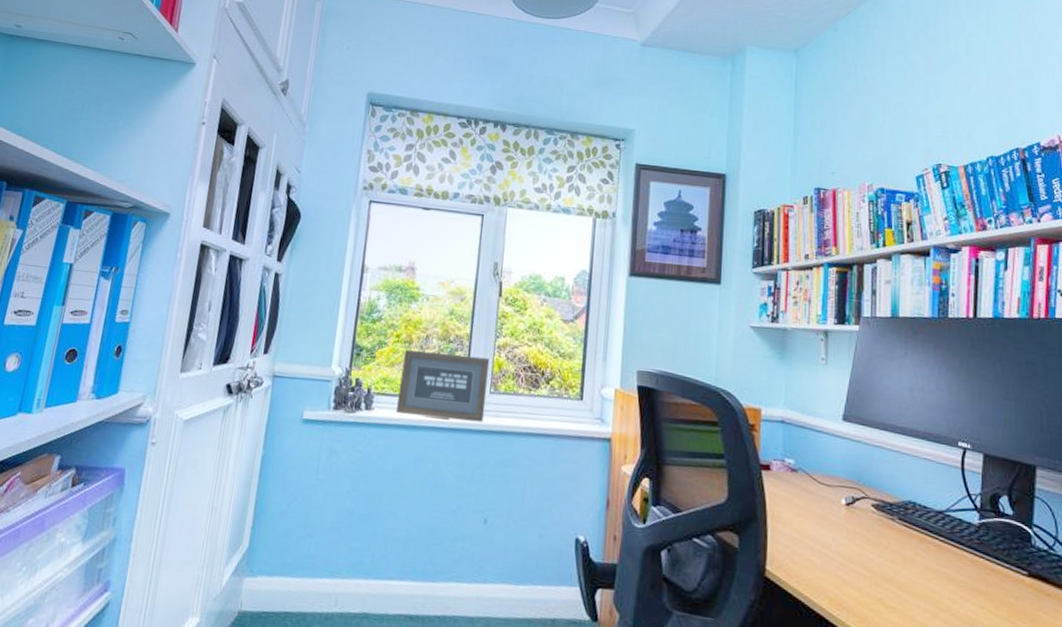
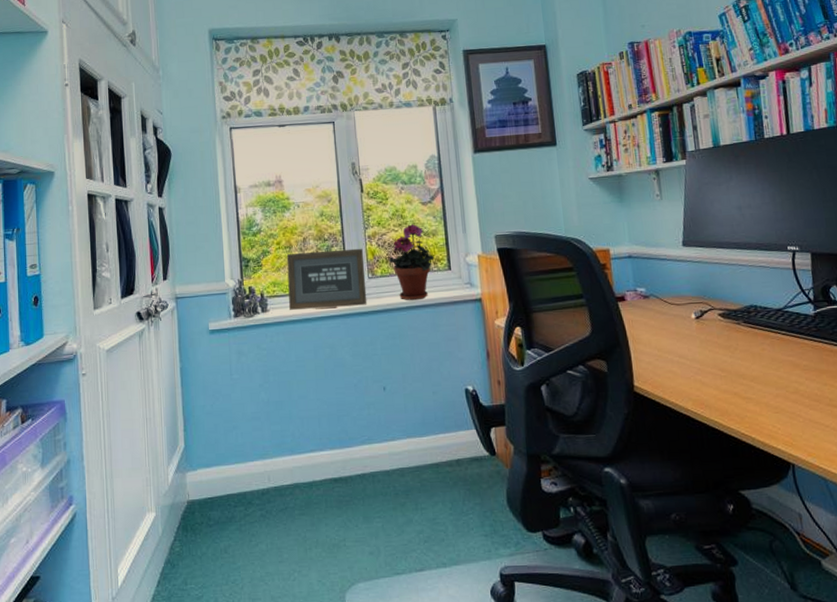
potted plant: none [516,341,567,429] -> present [389,224,435,301]

